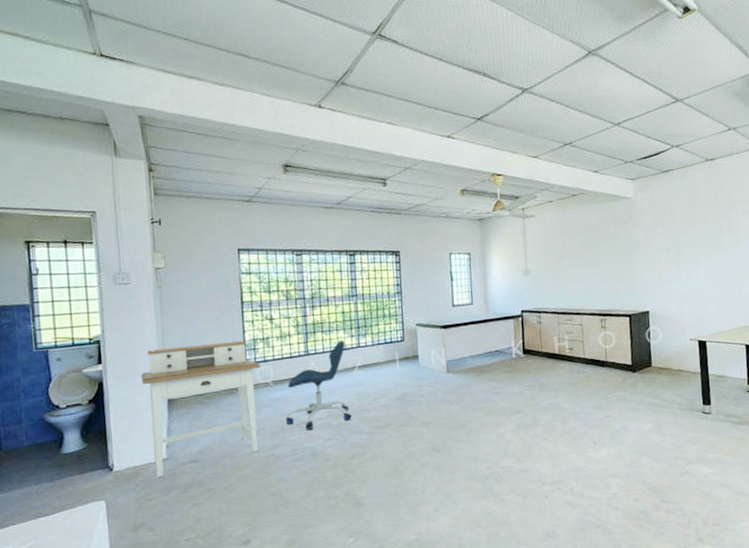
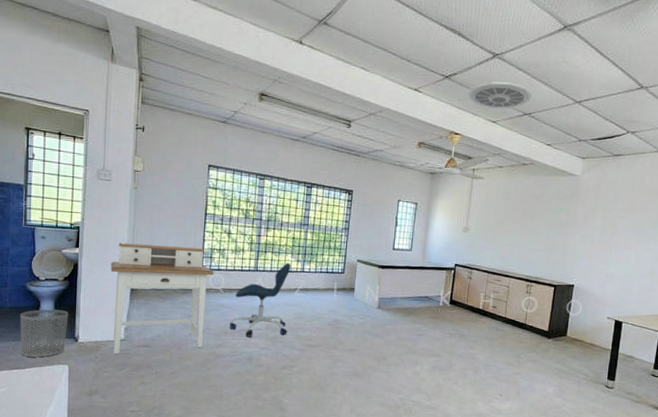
waste bin: none [41,437,99,500] -> present [20,309,68,358]
ceiling vent: none [503,115,569,144] -> present [468,81,532,109]

